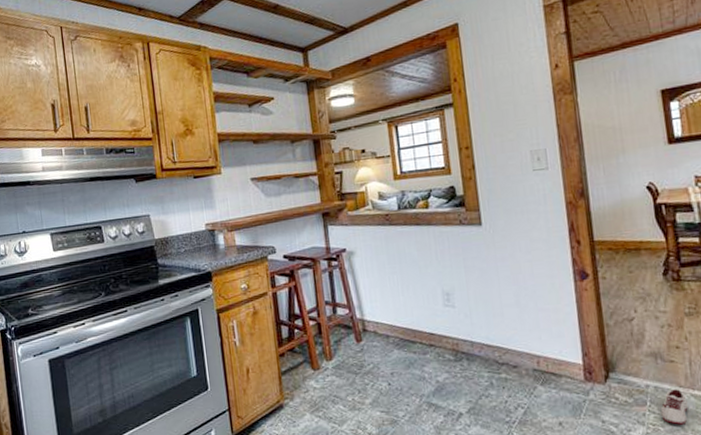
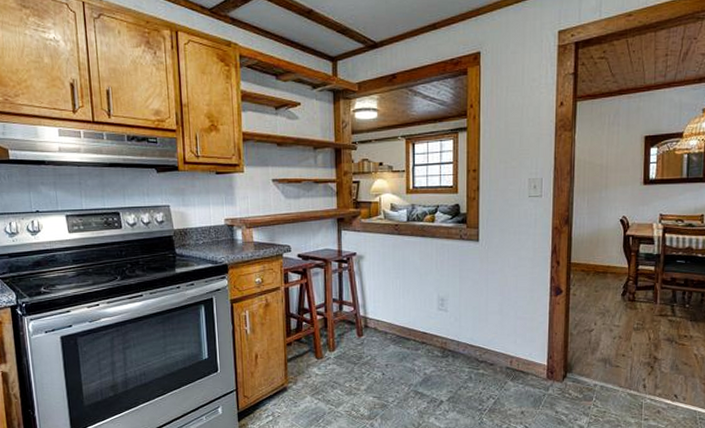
shoe: present [660,388,688,425] -> none [602,388,624,417]

